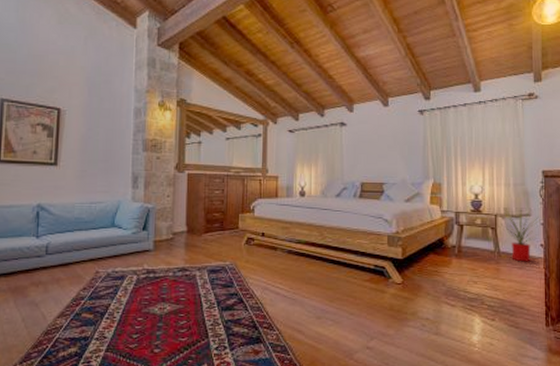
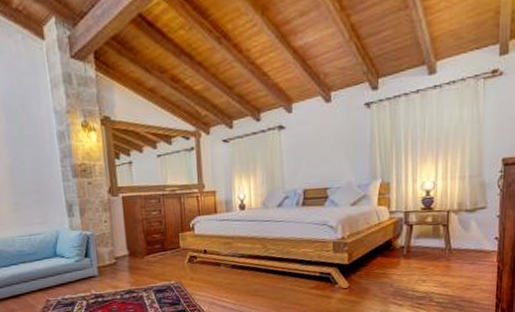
house plant: present [499,209,545,262] -> none [451,203,502,257]

